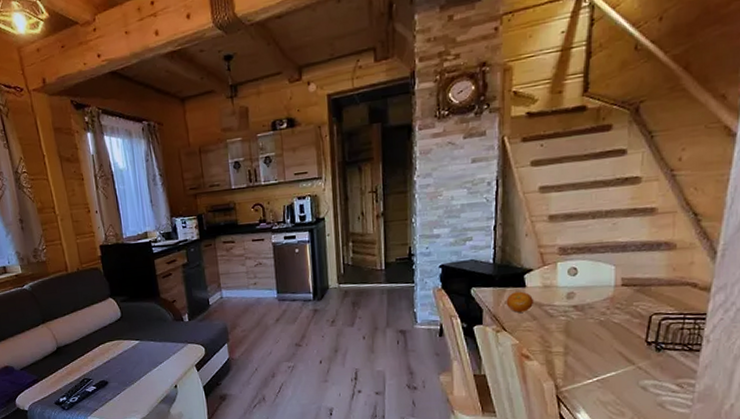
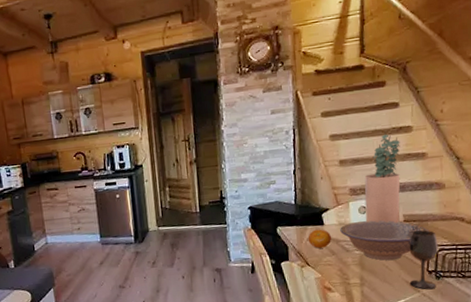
bowl: none [544,283,652,329] -> present [340,220,429,261]
vase: none [575,181,624,287] -> present [364,130,400,223]
wine glass: none [623,295,662,362] -> present [409,230,439,289]

